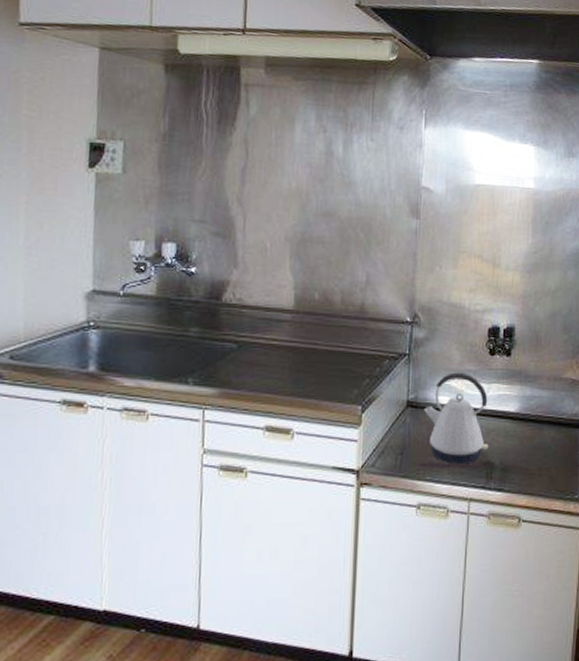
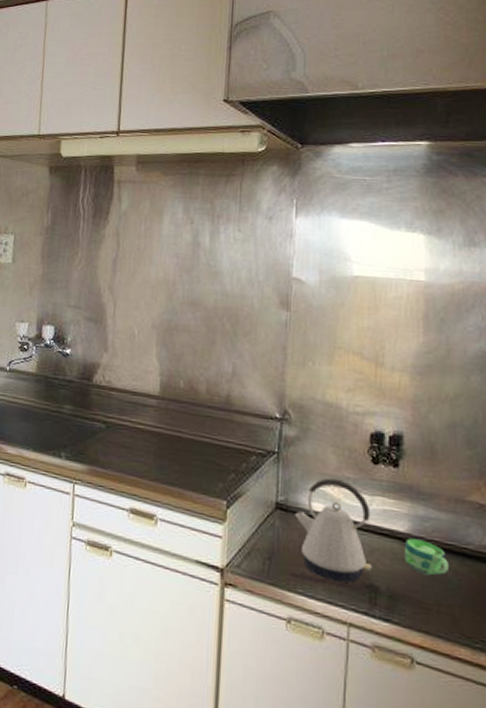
cup: none [514,416,548,446] -> present [403,538,448,576]

